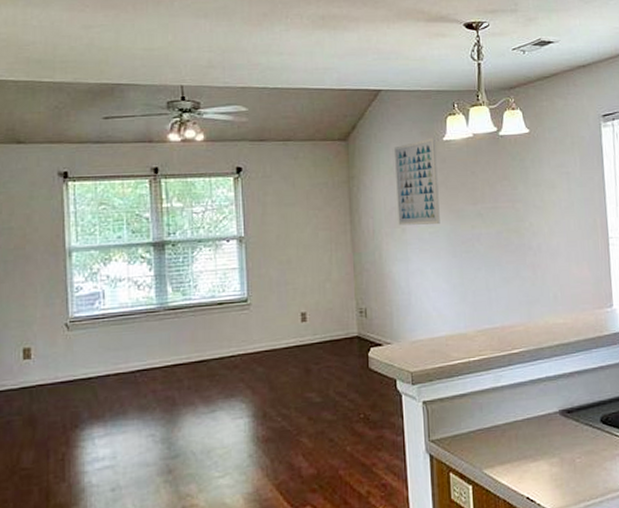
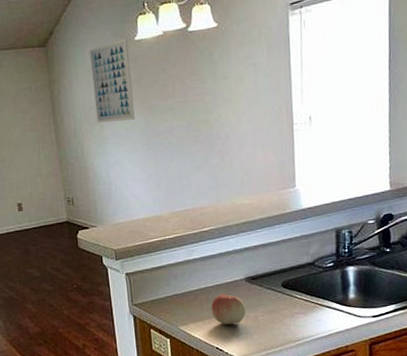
fruit: none [520,429,561,468] -> present [211,293,246,325]

